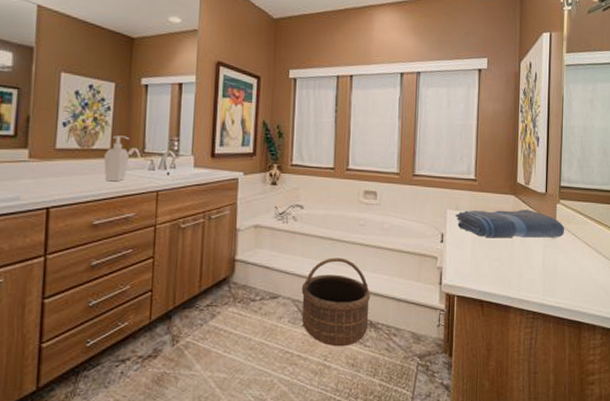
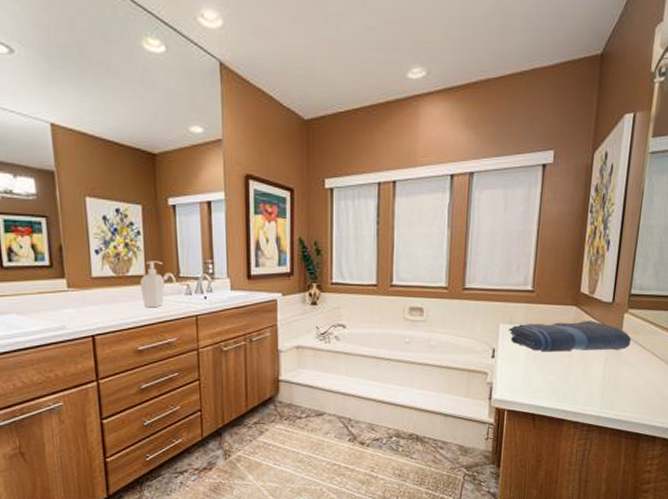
basket: present [301,257,371,347] -> none [346,375,417,459]

